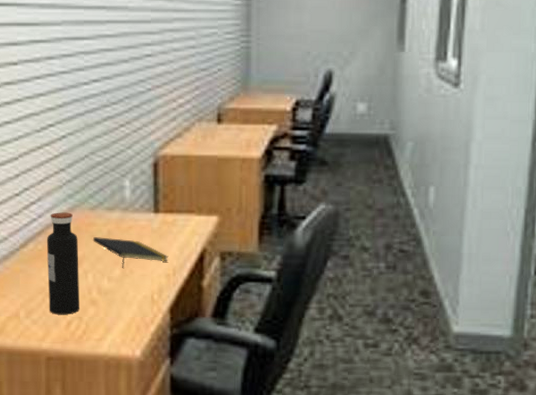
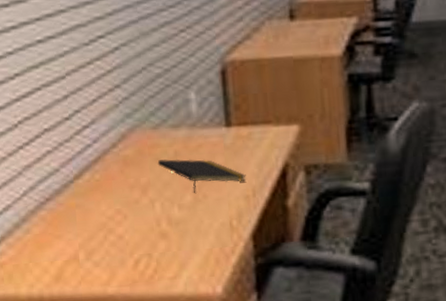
water bottle: present [47,212,79,315] -> none [105,134,148,253]

